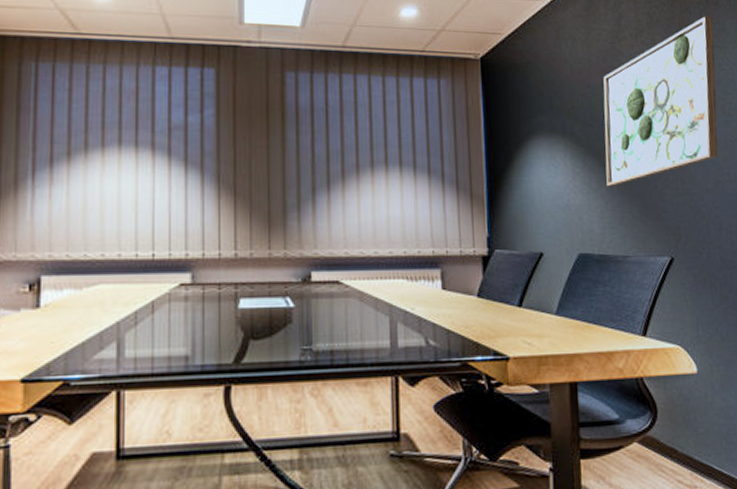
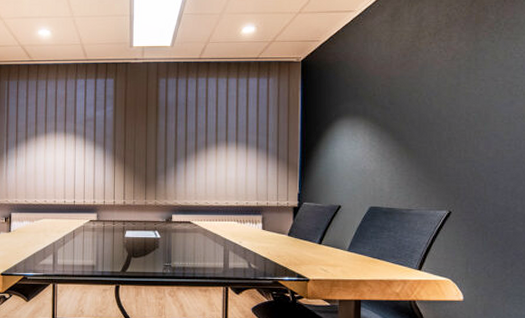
wall art: present [603,16,718,187] -> none [398,13,509,156]

